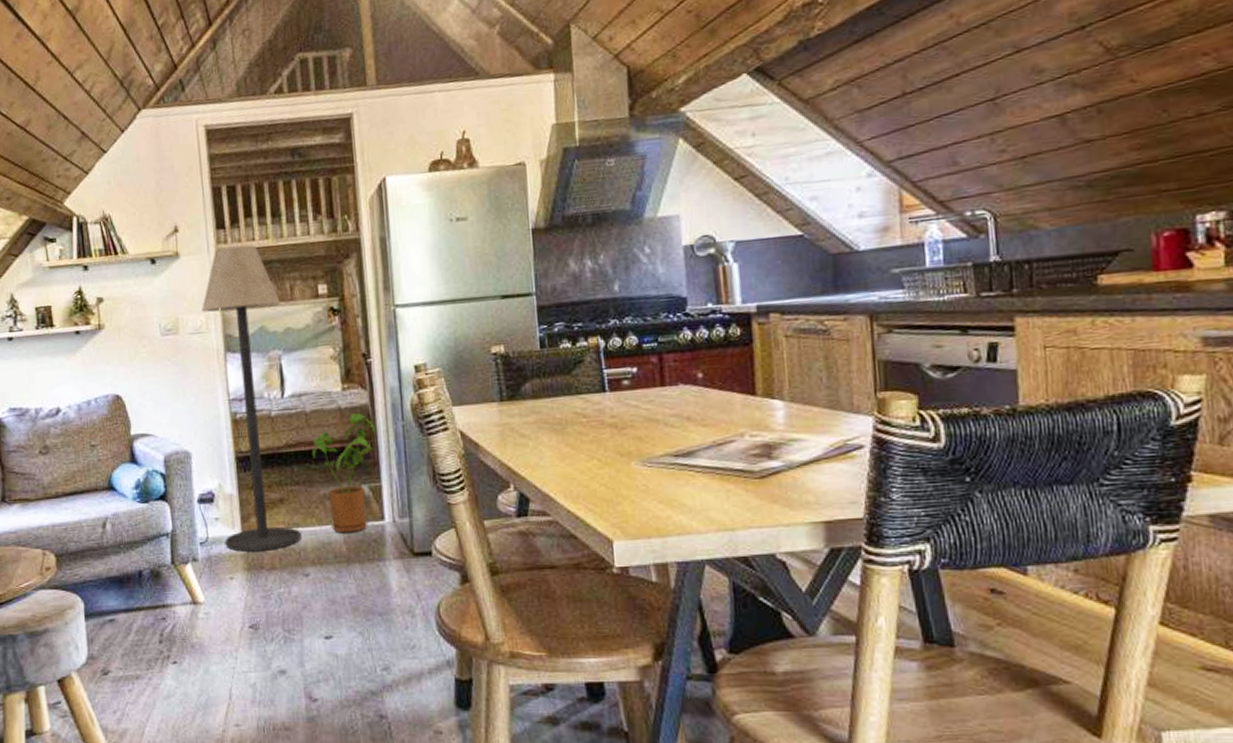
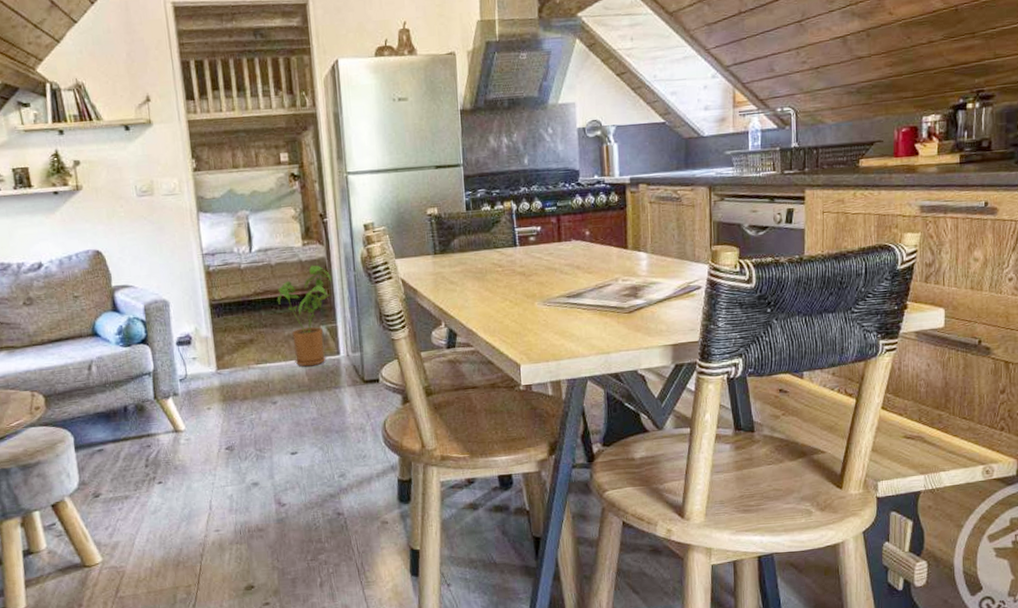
floor lamp: present [202,245,301,552] -> none [175,115,269,386]

